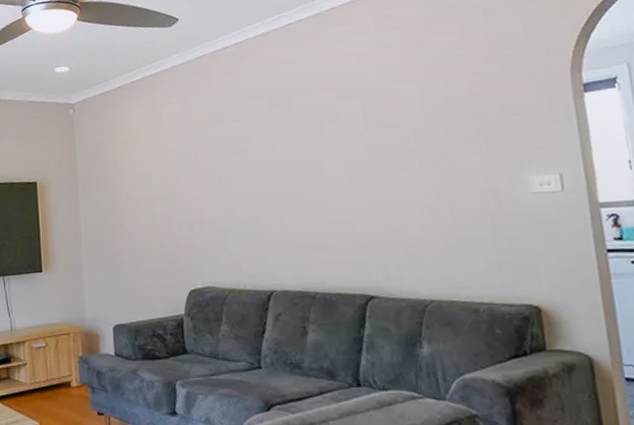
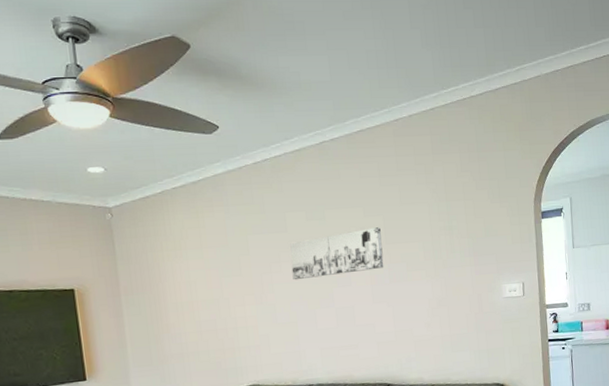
wall art: none [251,111,364,173] -> present [290,227,384,280]

